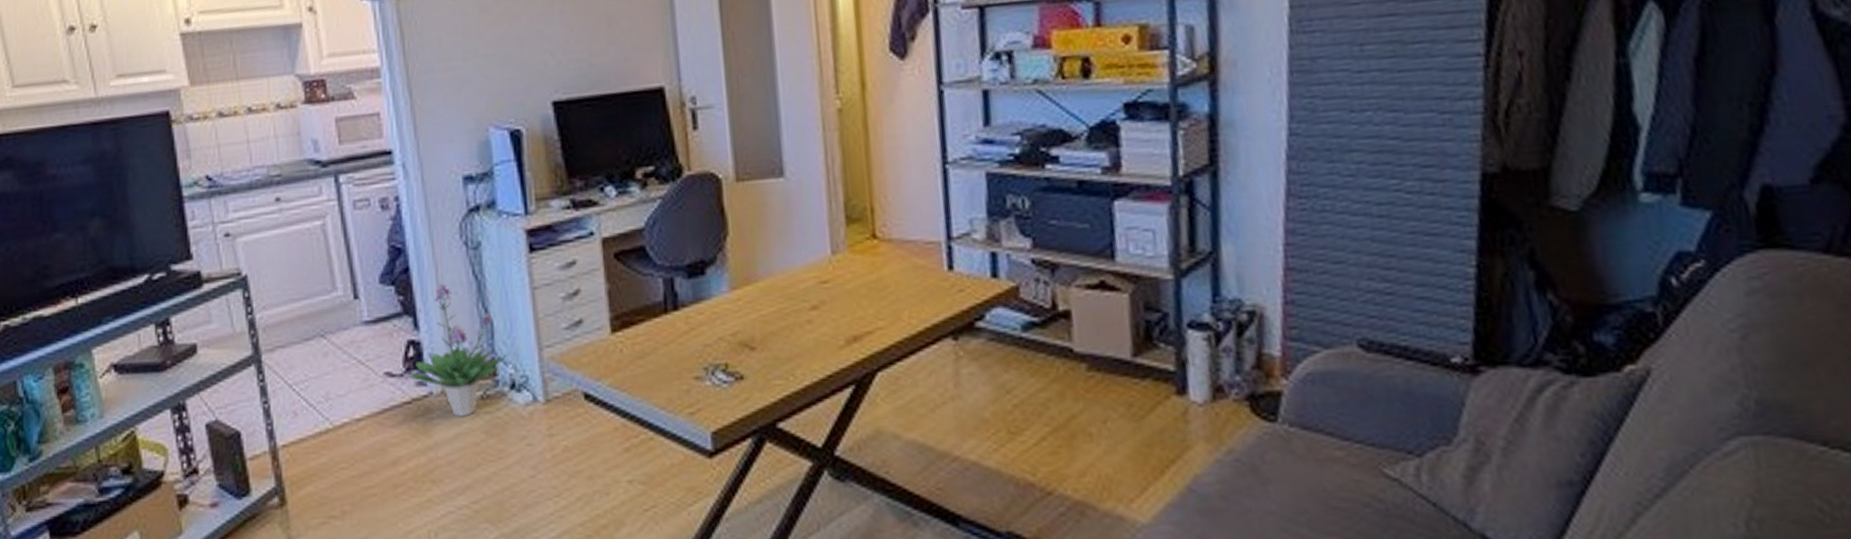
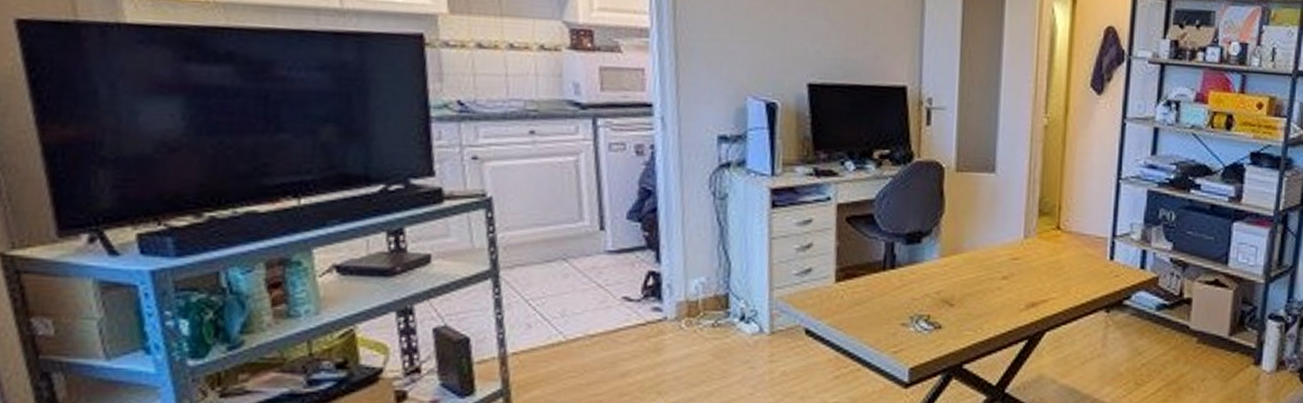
potted plant: present [409,282,509,417] -> none [646,224,742,340]

